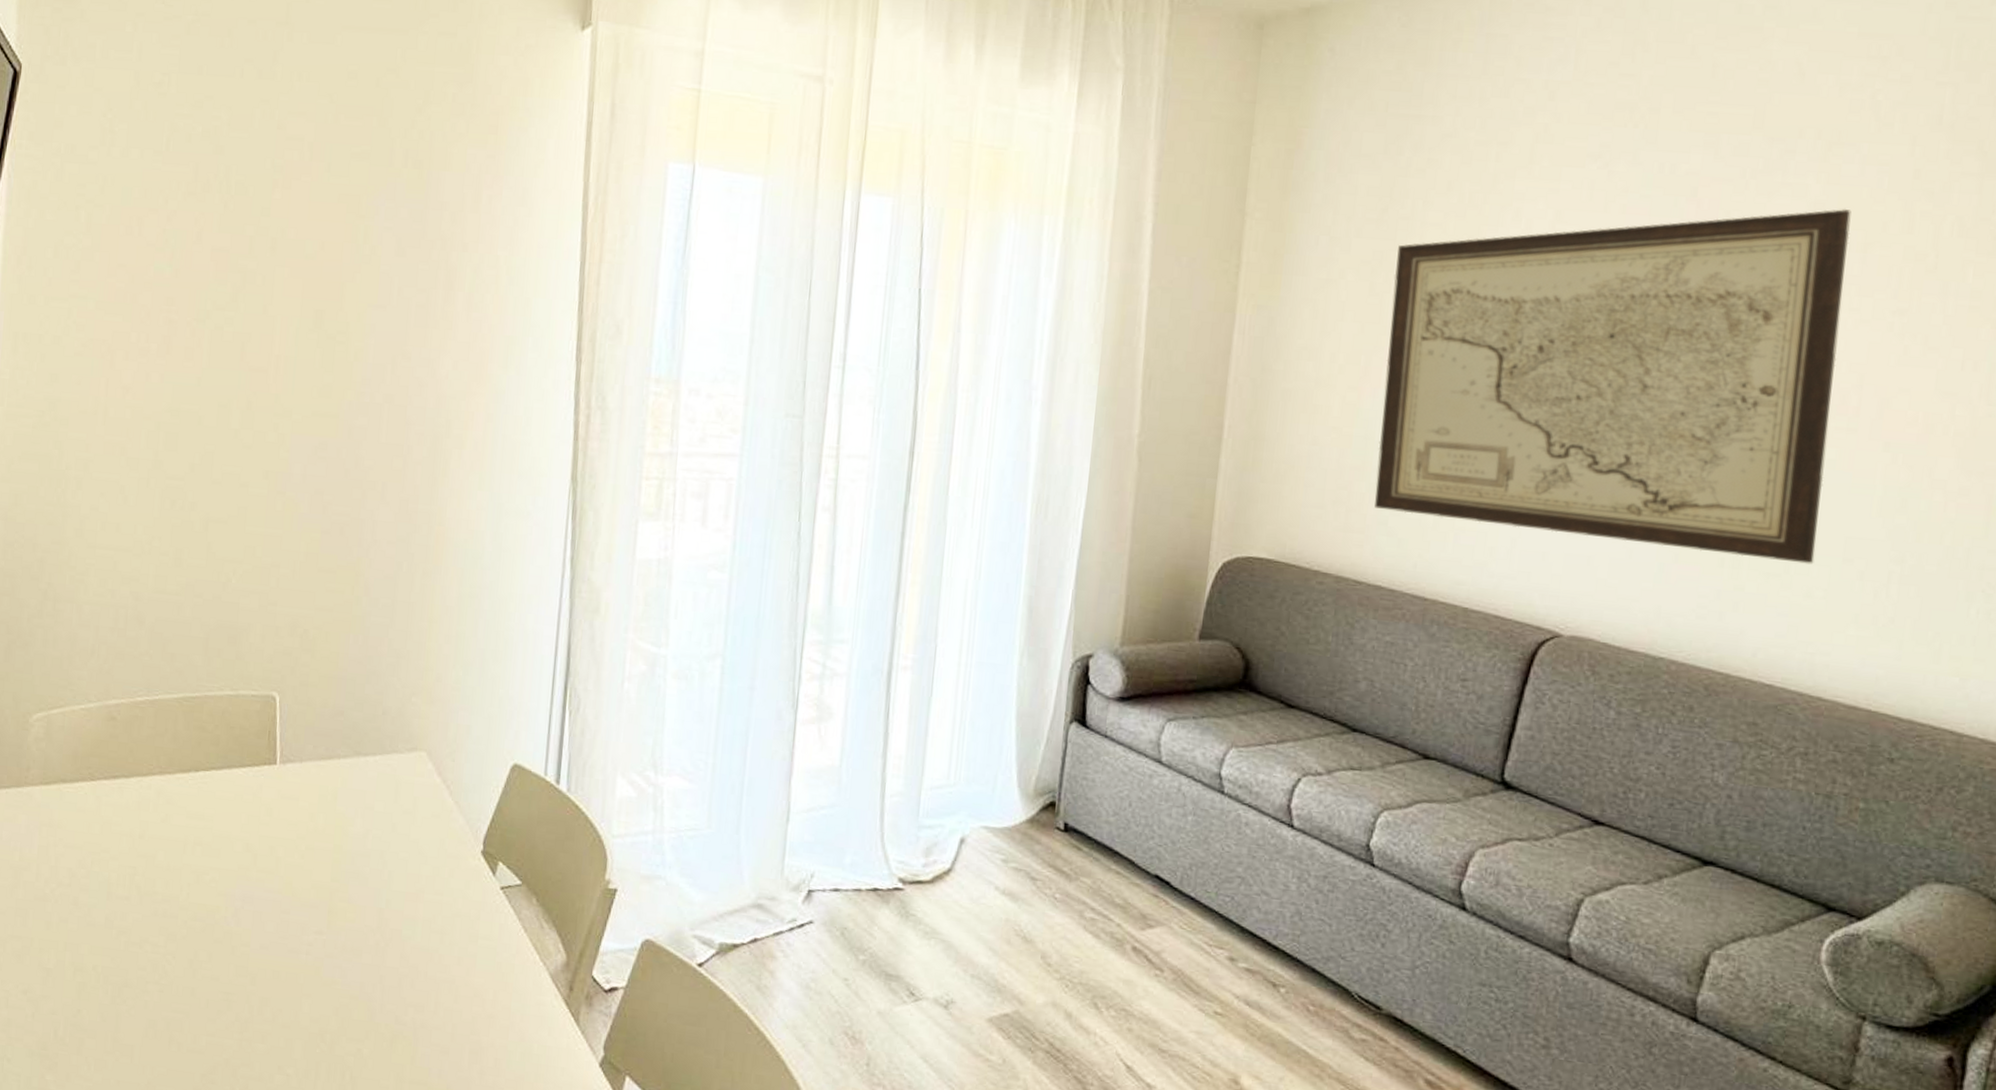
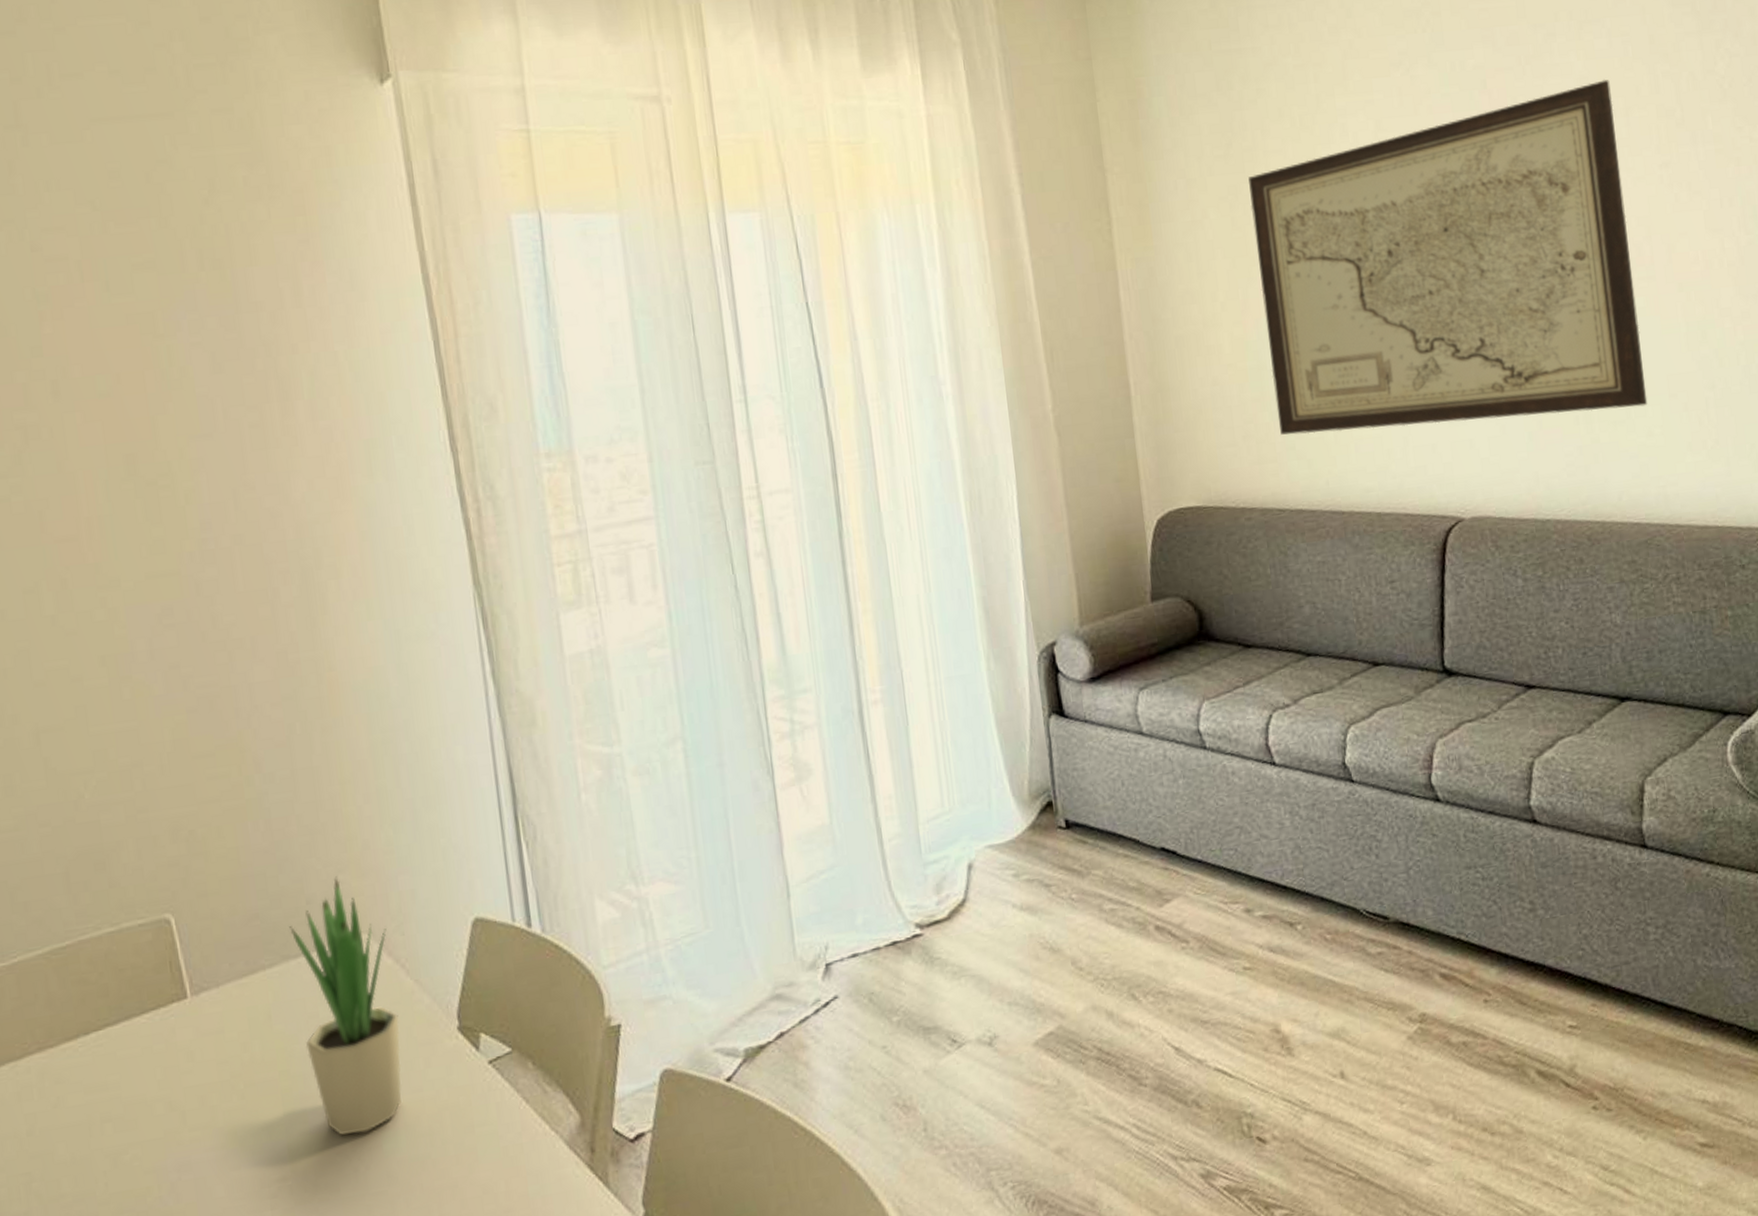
potted plant: none [359,697,441,915] -> present [289,876,402,1135]

